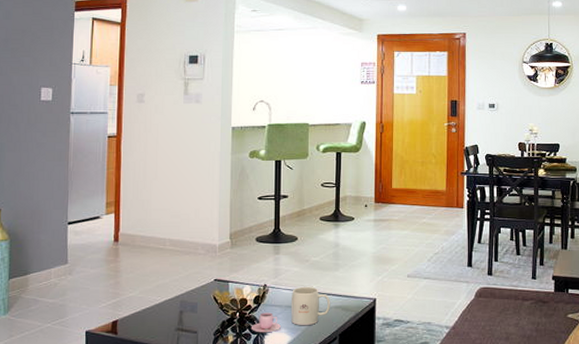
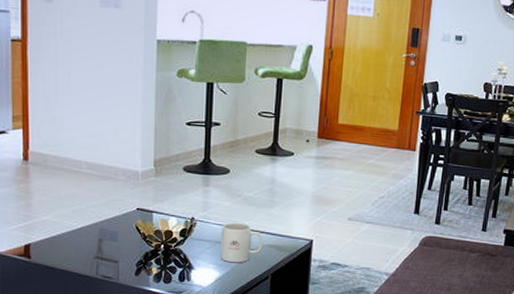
teacup: present [250,312,281,333] -> none [176,246,209,268]

